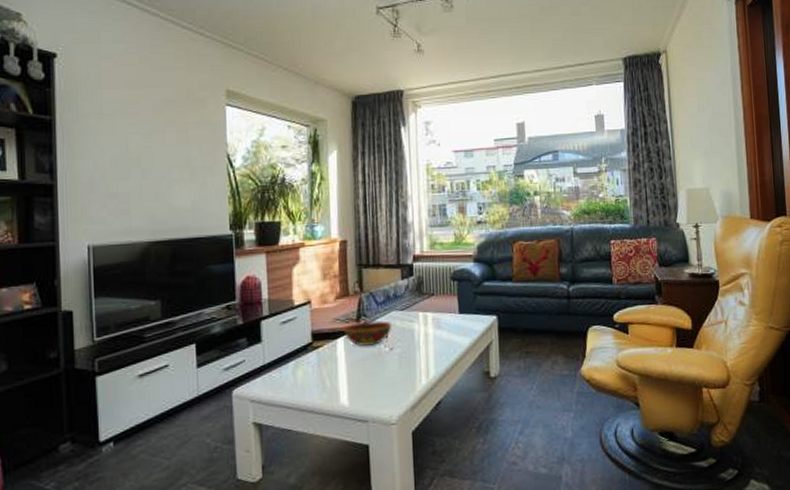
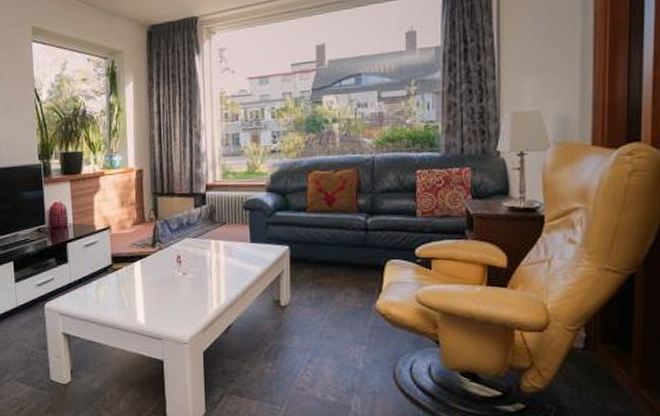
bowl: present [343,321,391,346] -> none [140,247,184,270]

